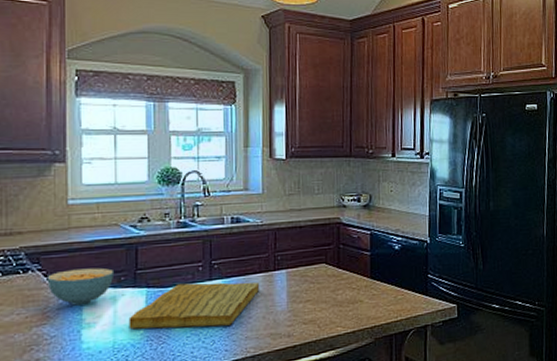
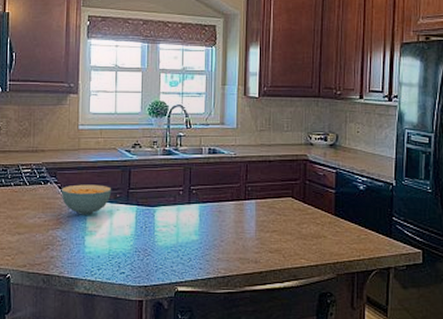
cutting board: present [128,282,260,330] -> none [121,205,232,246]

